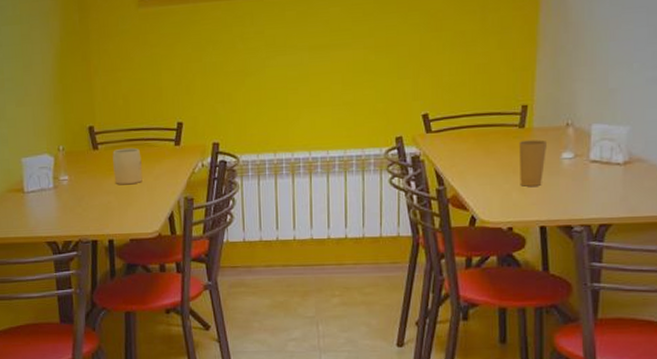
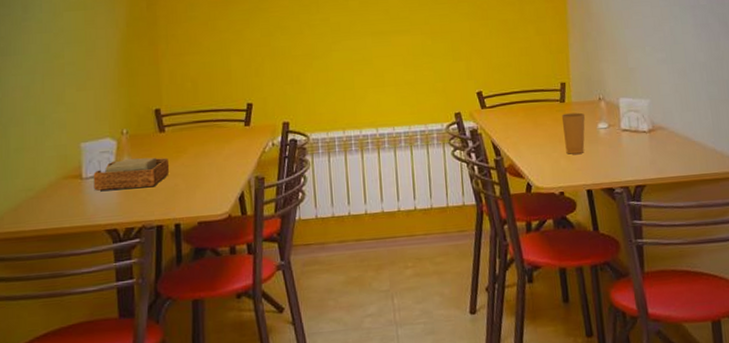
napkin holder: none [34,174,103,205] -> present [93,157,170,191]
mug: present [113,147,143,185] -> none [180,129,212,167]

